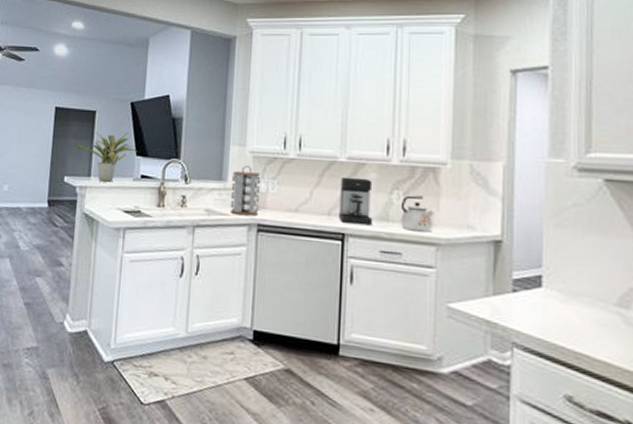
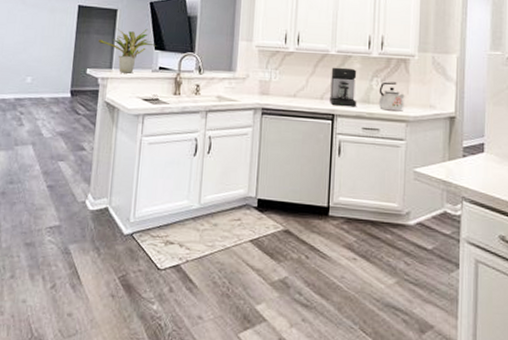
spice rack: present [230,164,261,216] -> none [238,57,265,102]

